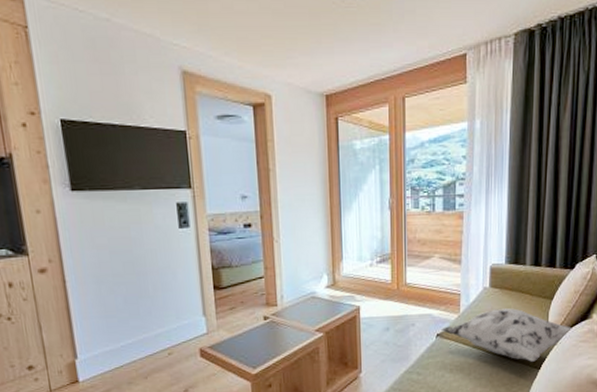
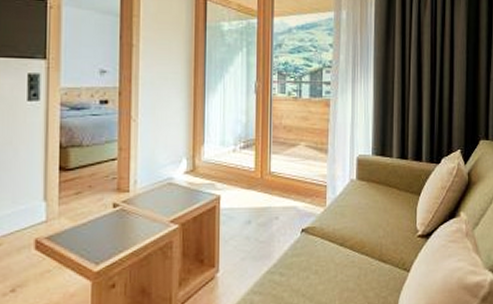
decorative pillow: present [441,308,573,362] -> none [306,203,441,263]

